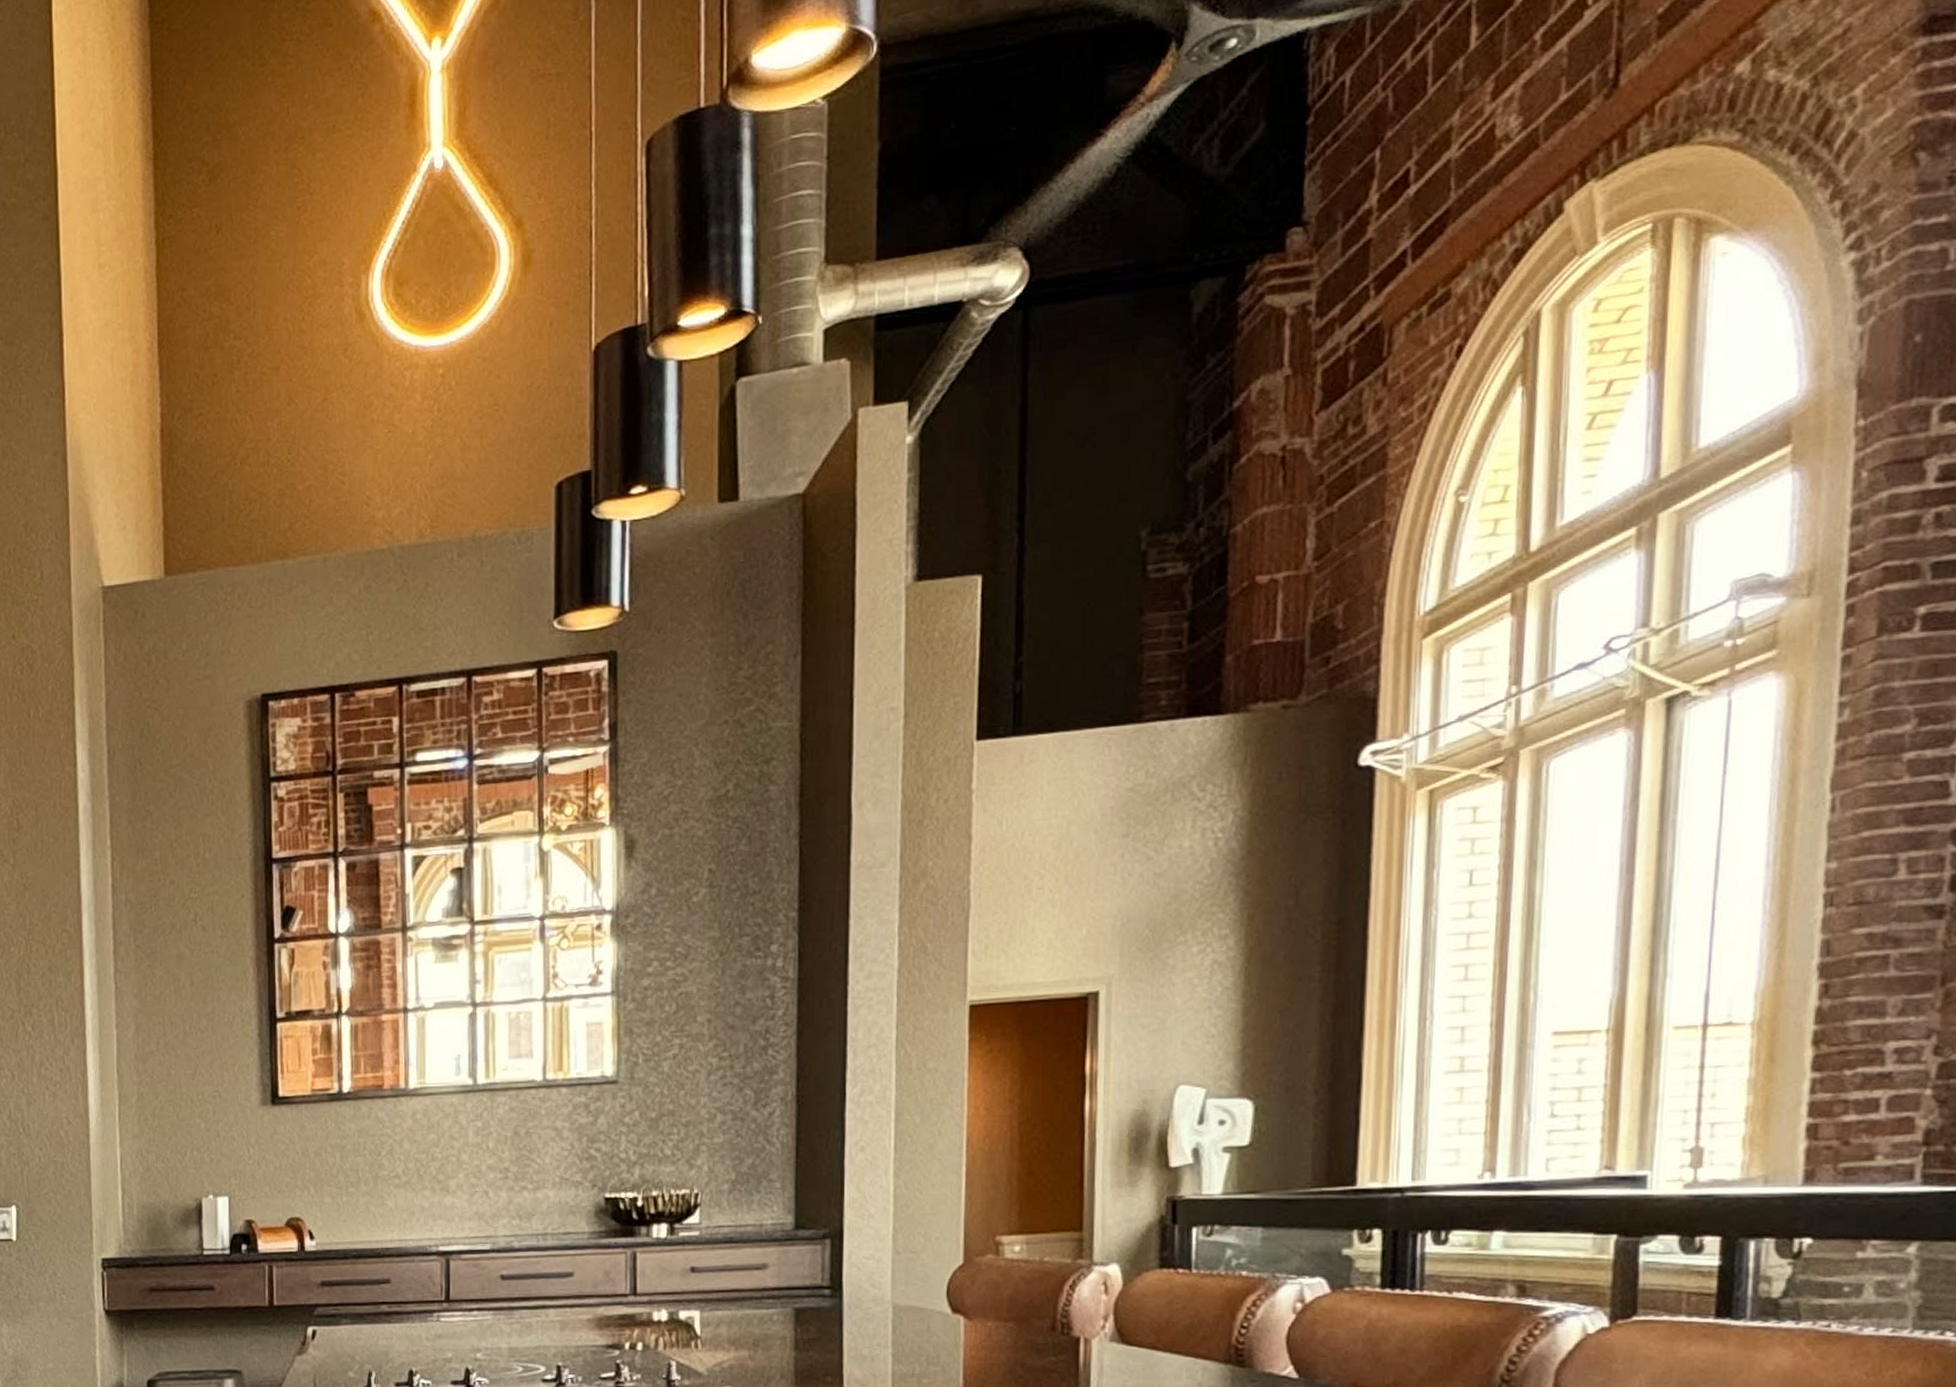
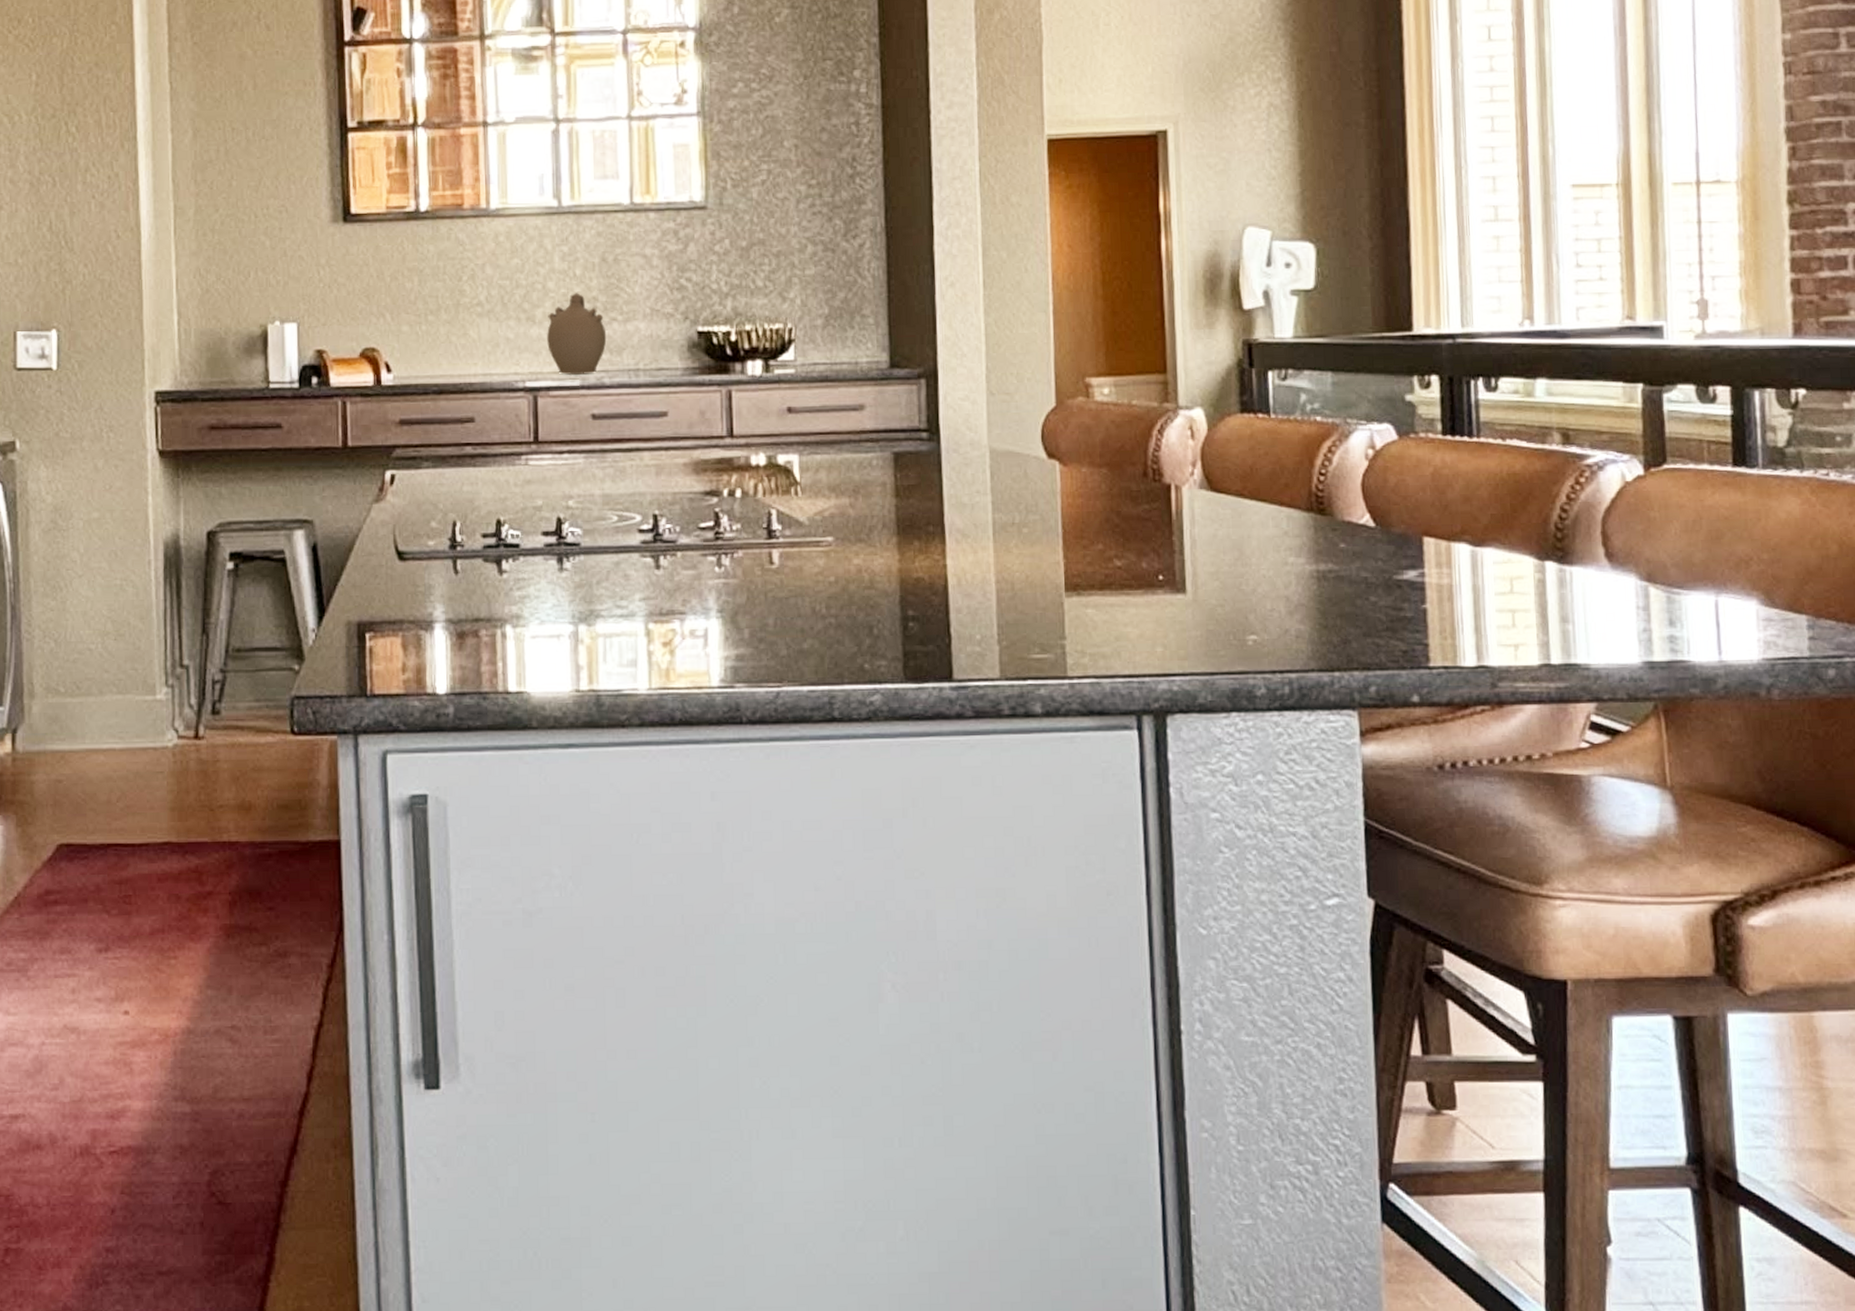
ceramic jug: none [460,1164,517,1240] -> present [547,293,607,375]

